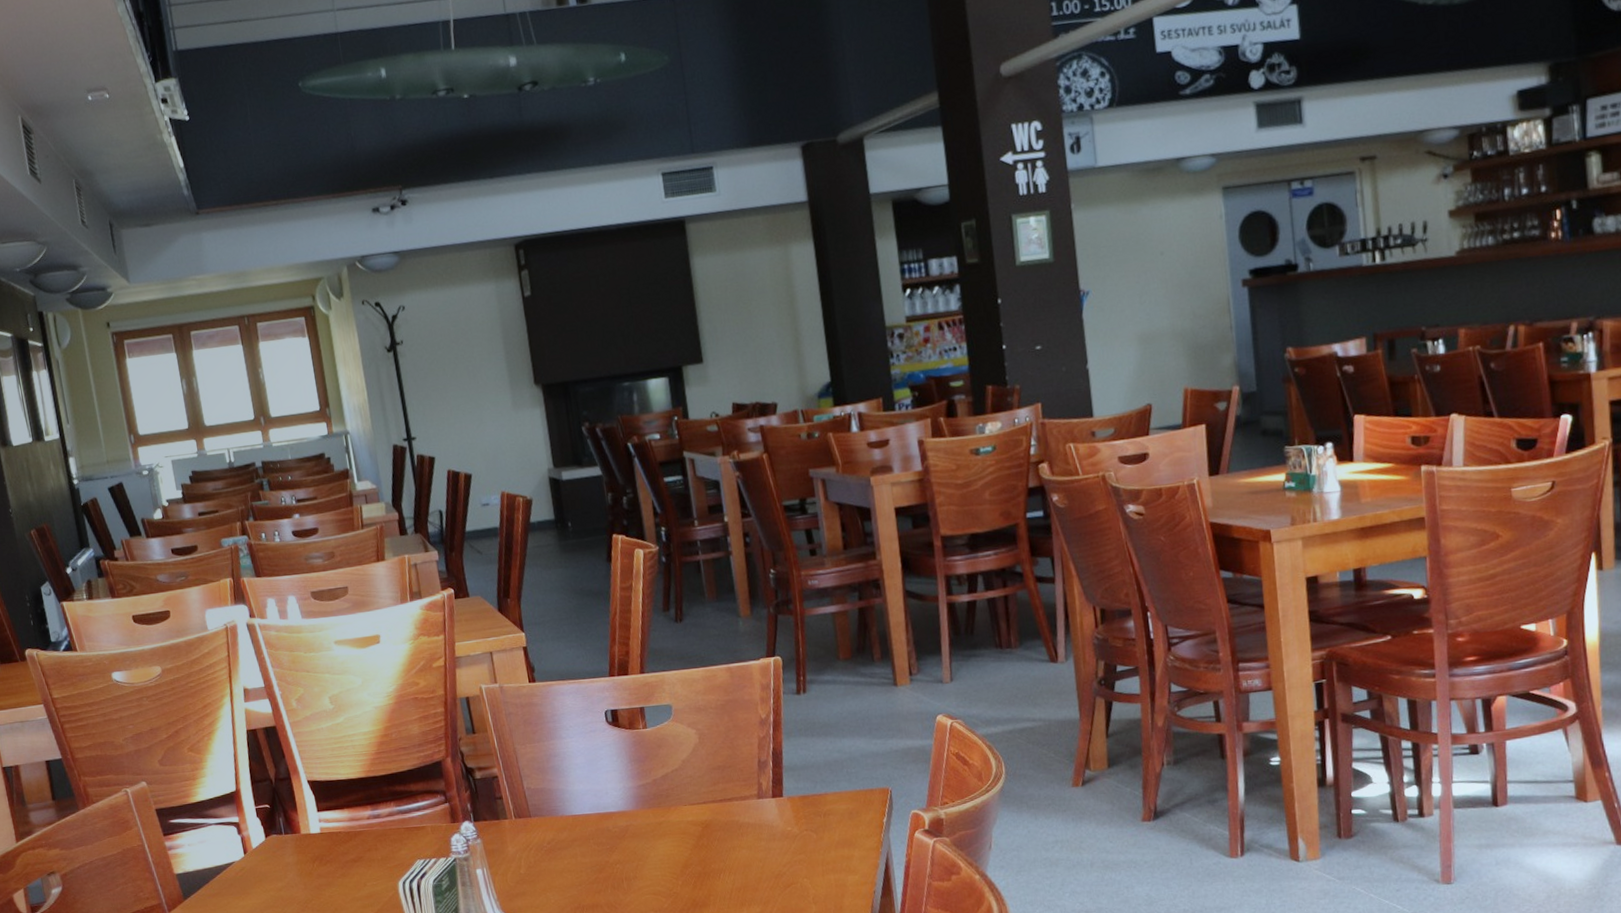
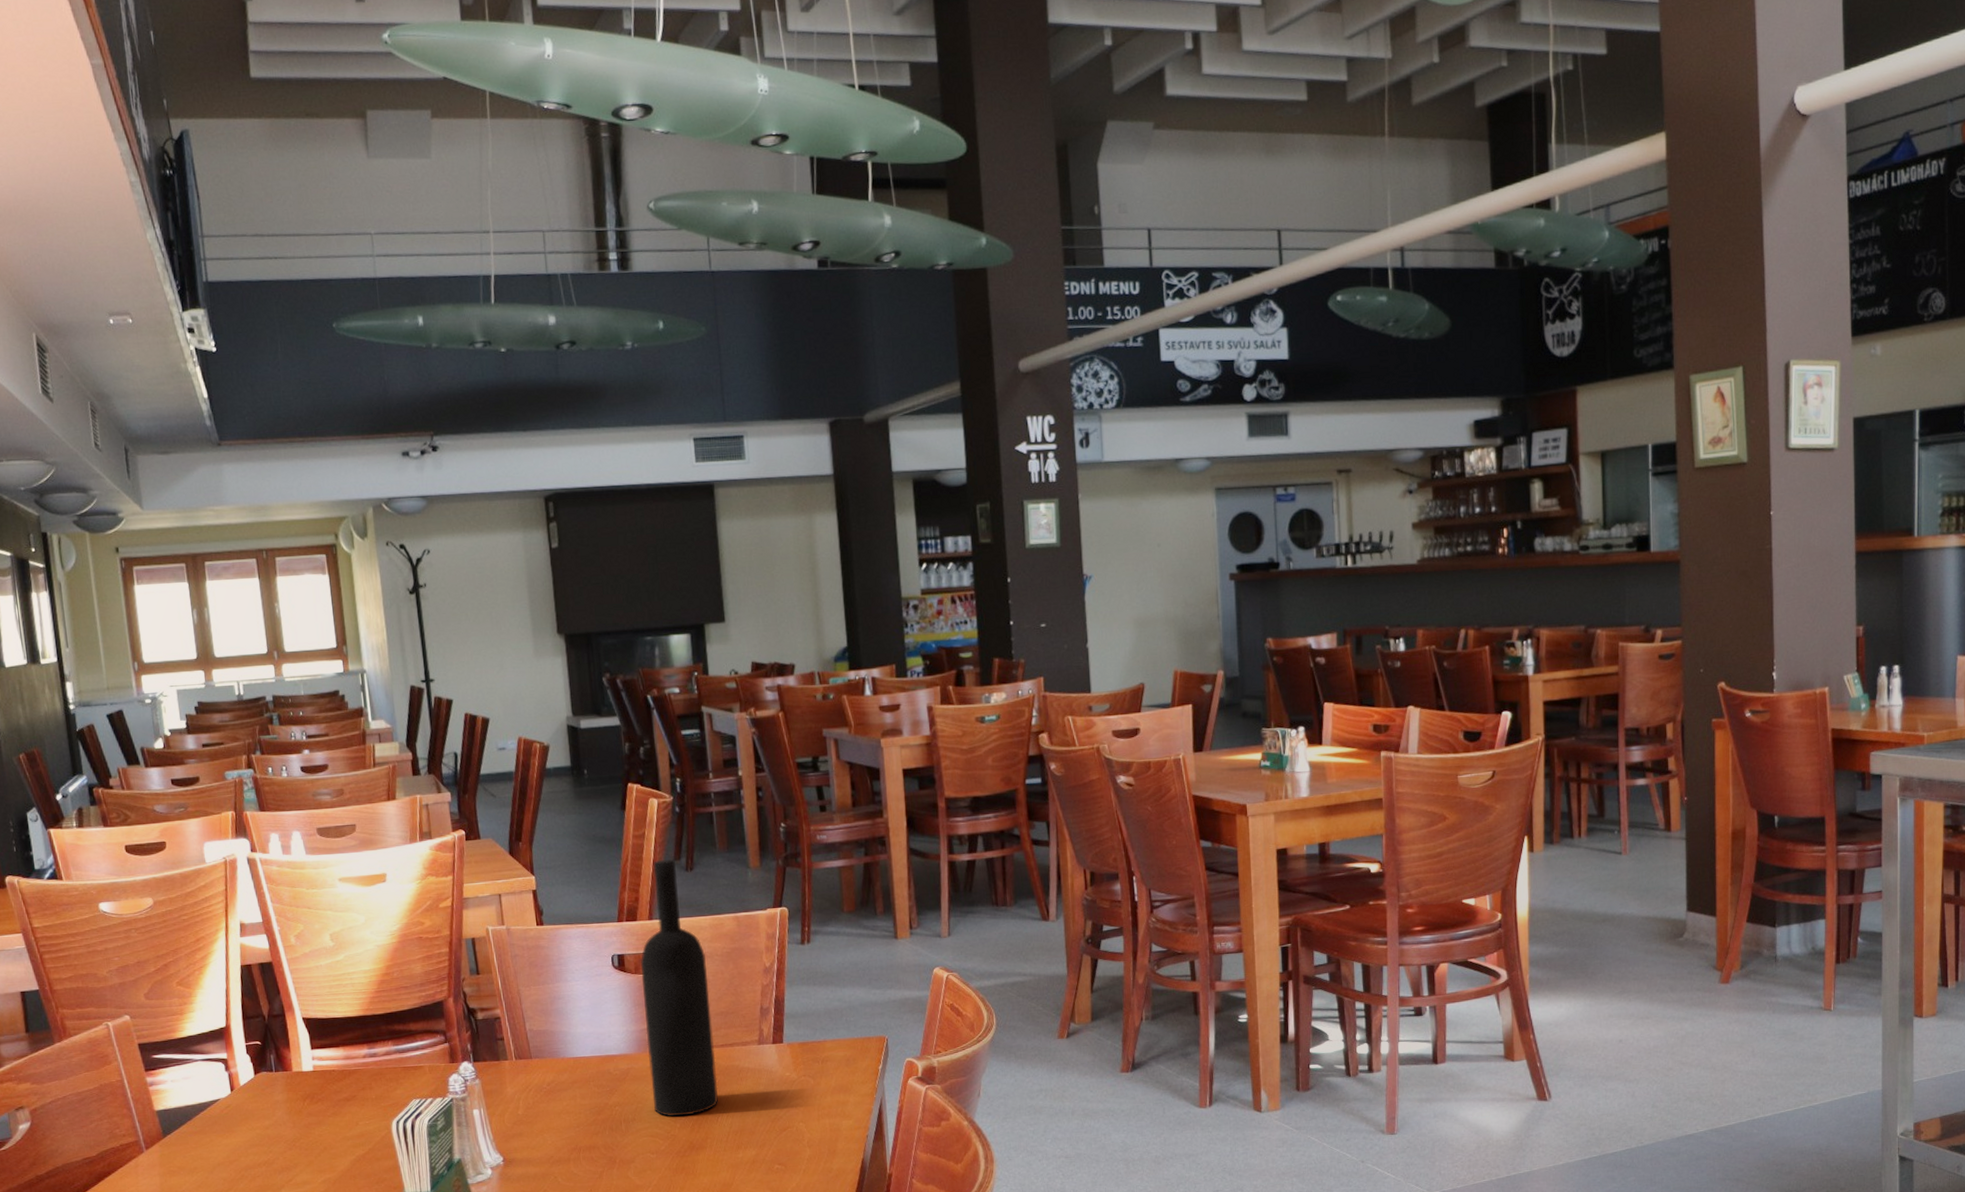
wine bottle: none [633,611,720,874] -> present [640,859,718,1117]

